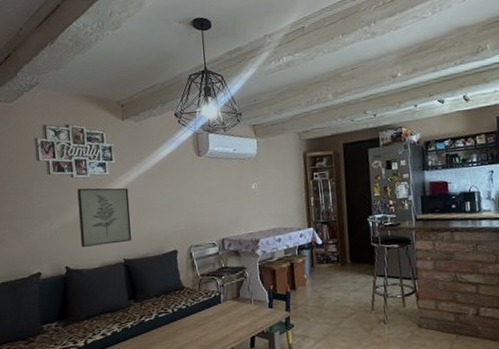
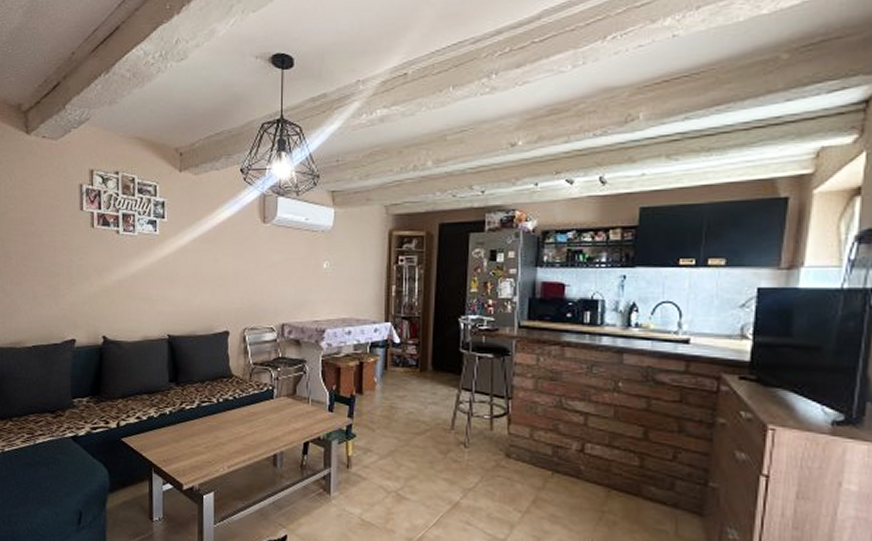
wall art: present [77,187,132,247] -> none [122,247,180,316]

